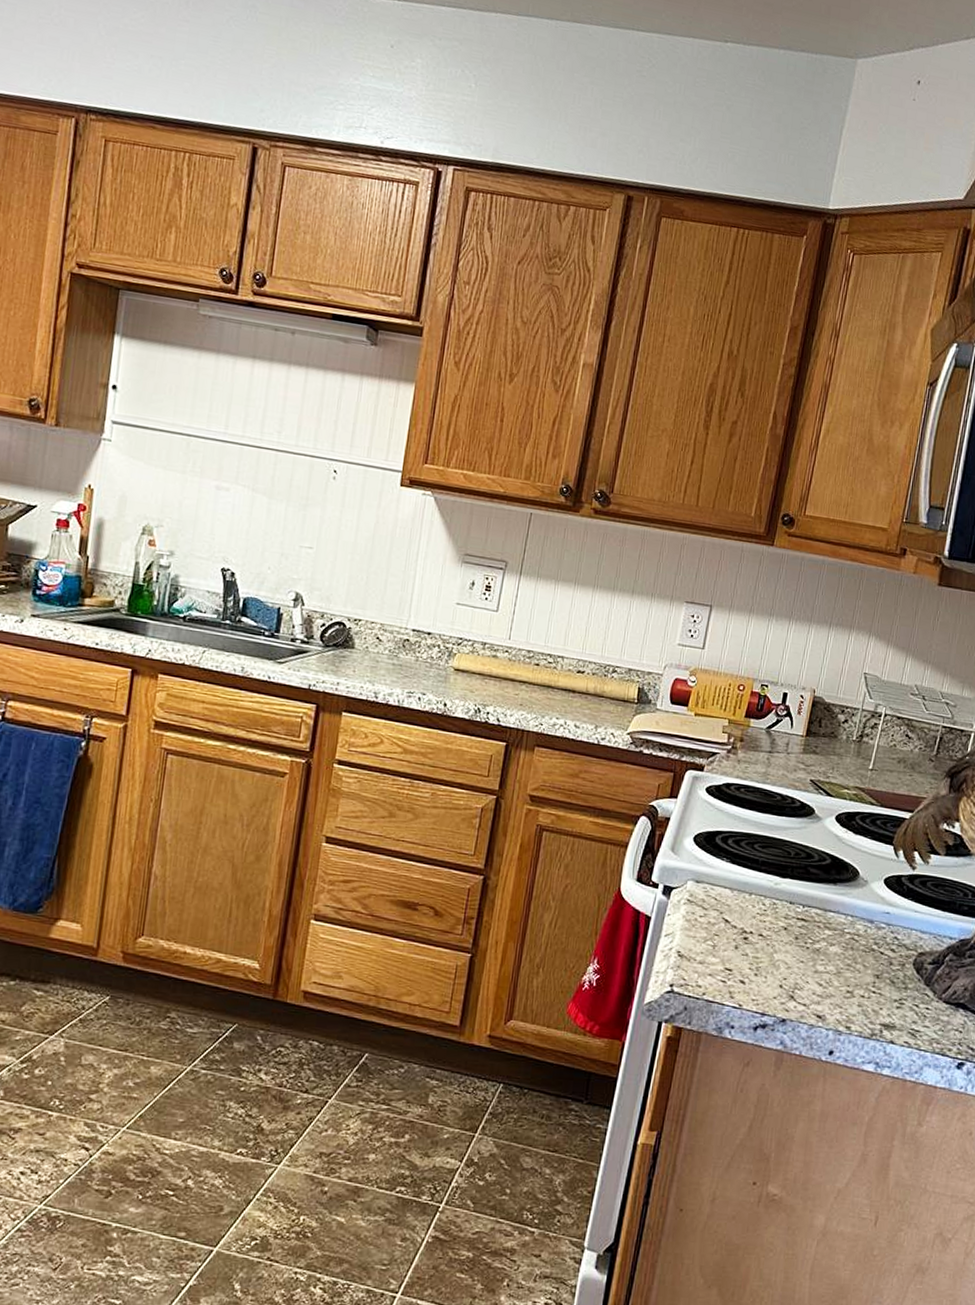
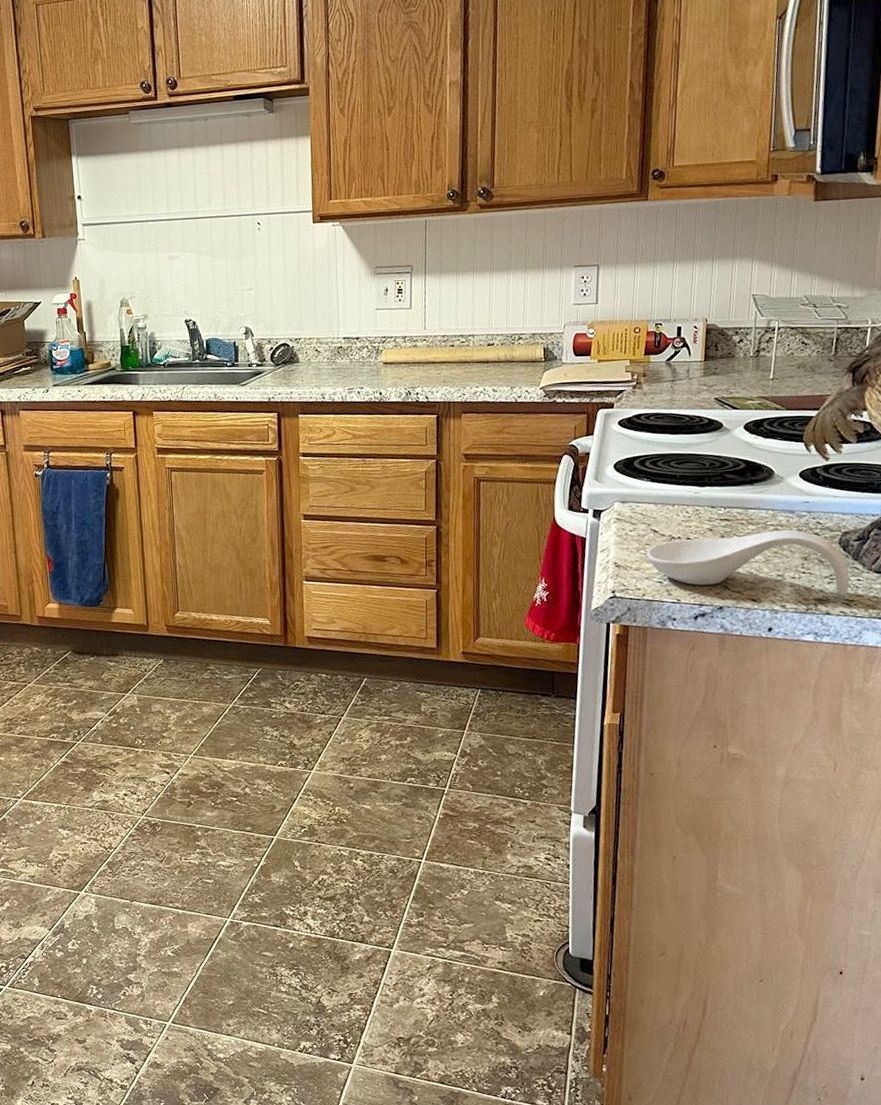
spoon rest: none [713,935,919,1024] -> present [646,529,850,595]

